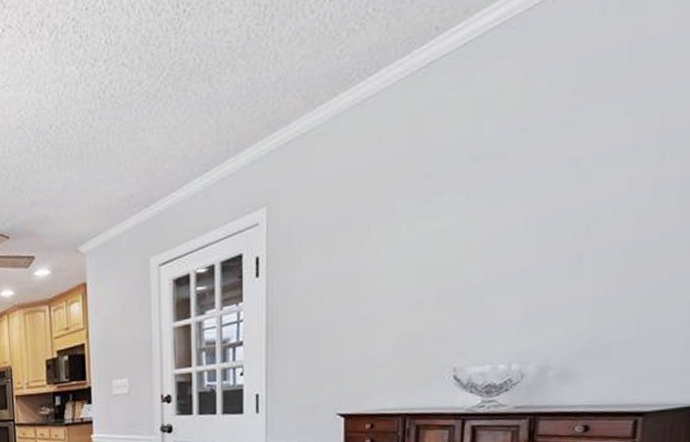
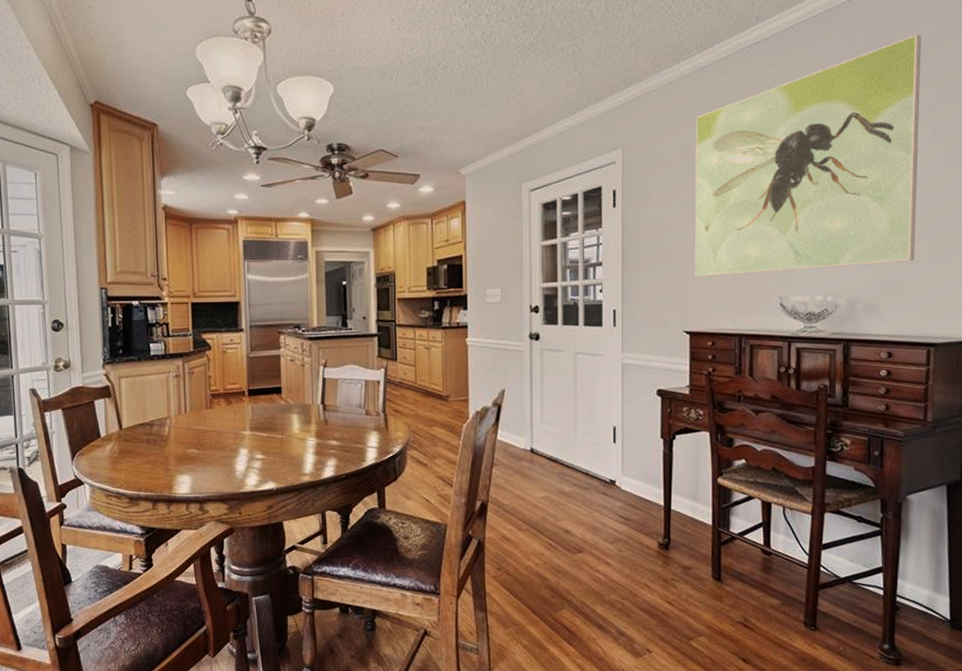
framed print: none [352,28,653,351] -> present [695,34,921,277]

